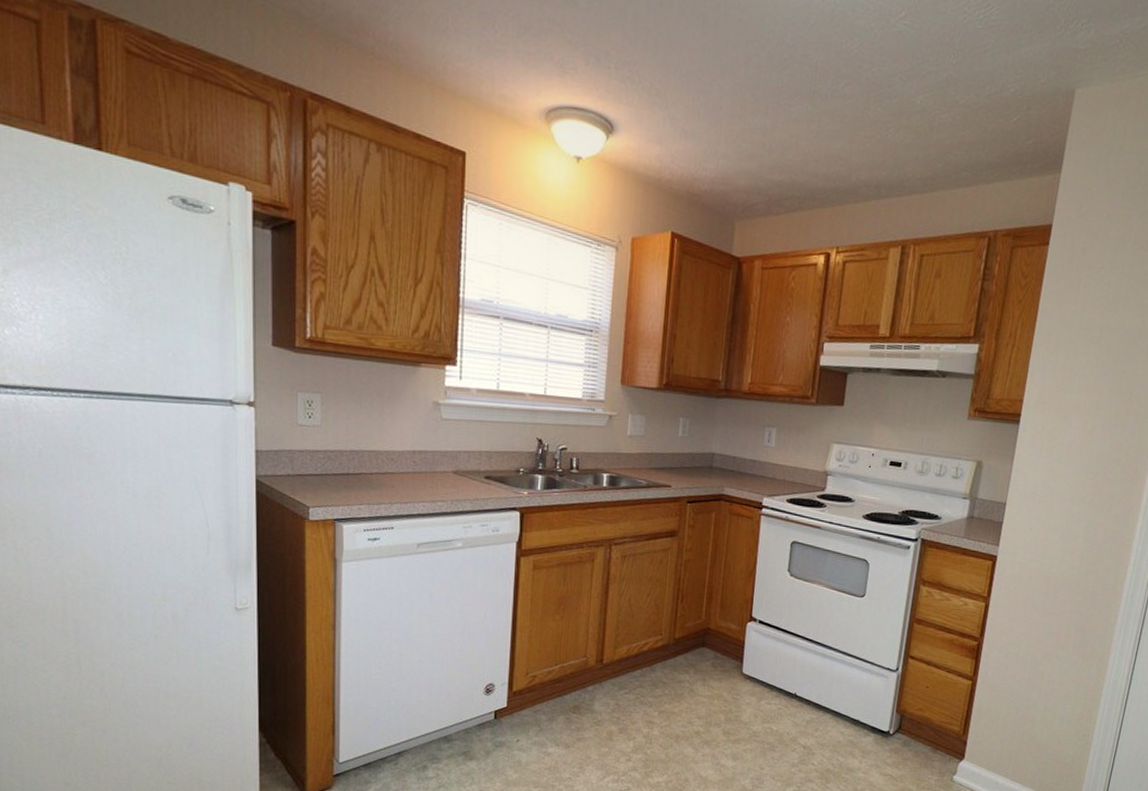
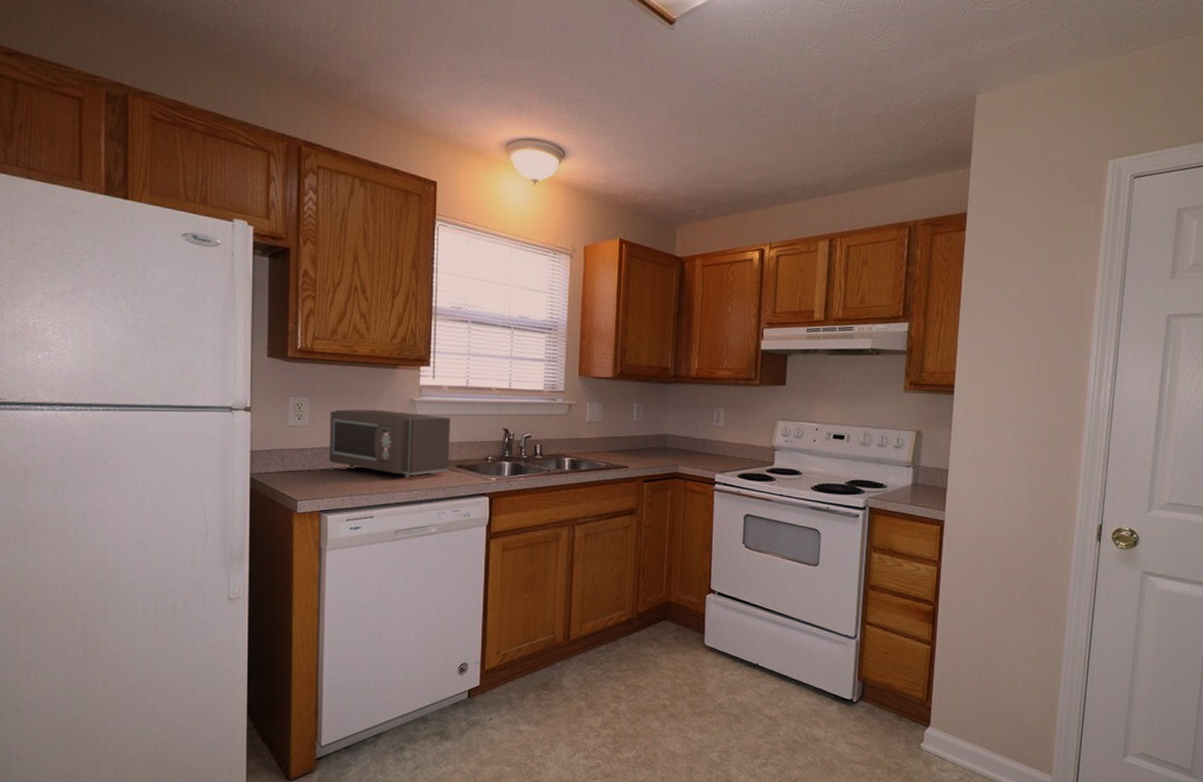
microwave: none [344,409,479,489] -> present [329,409,450,479]

